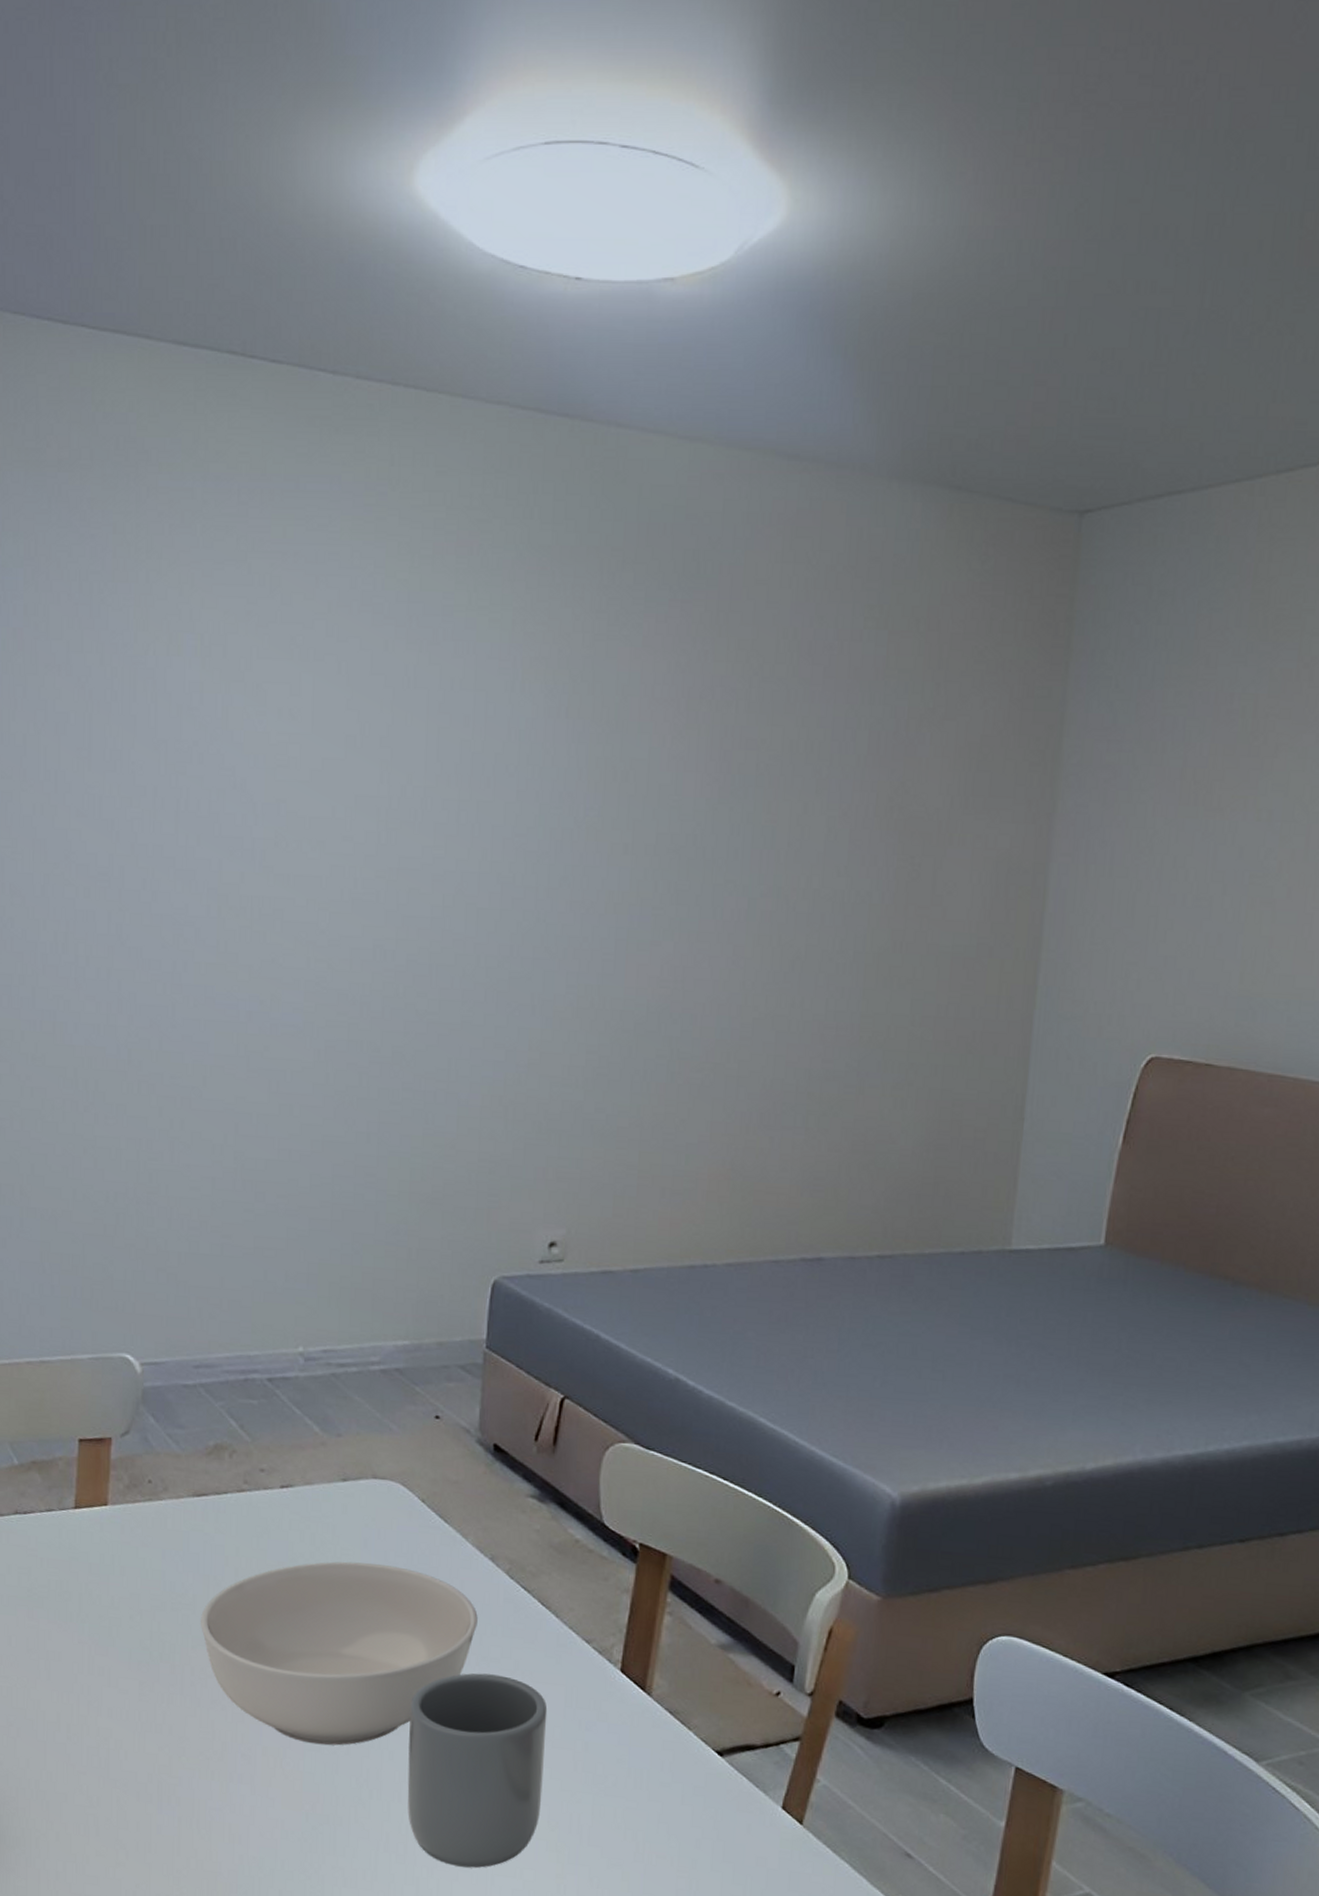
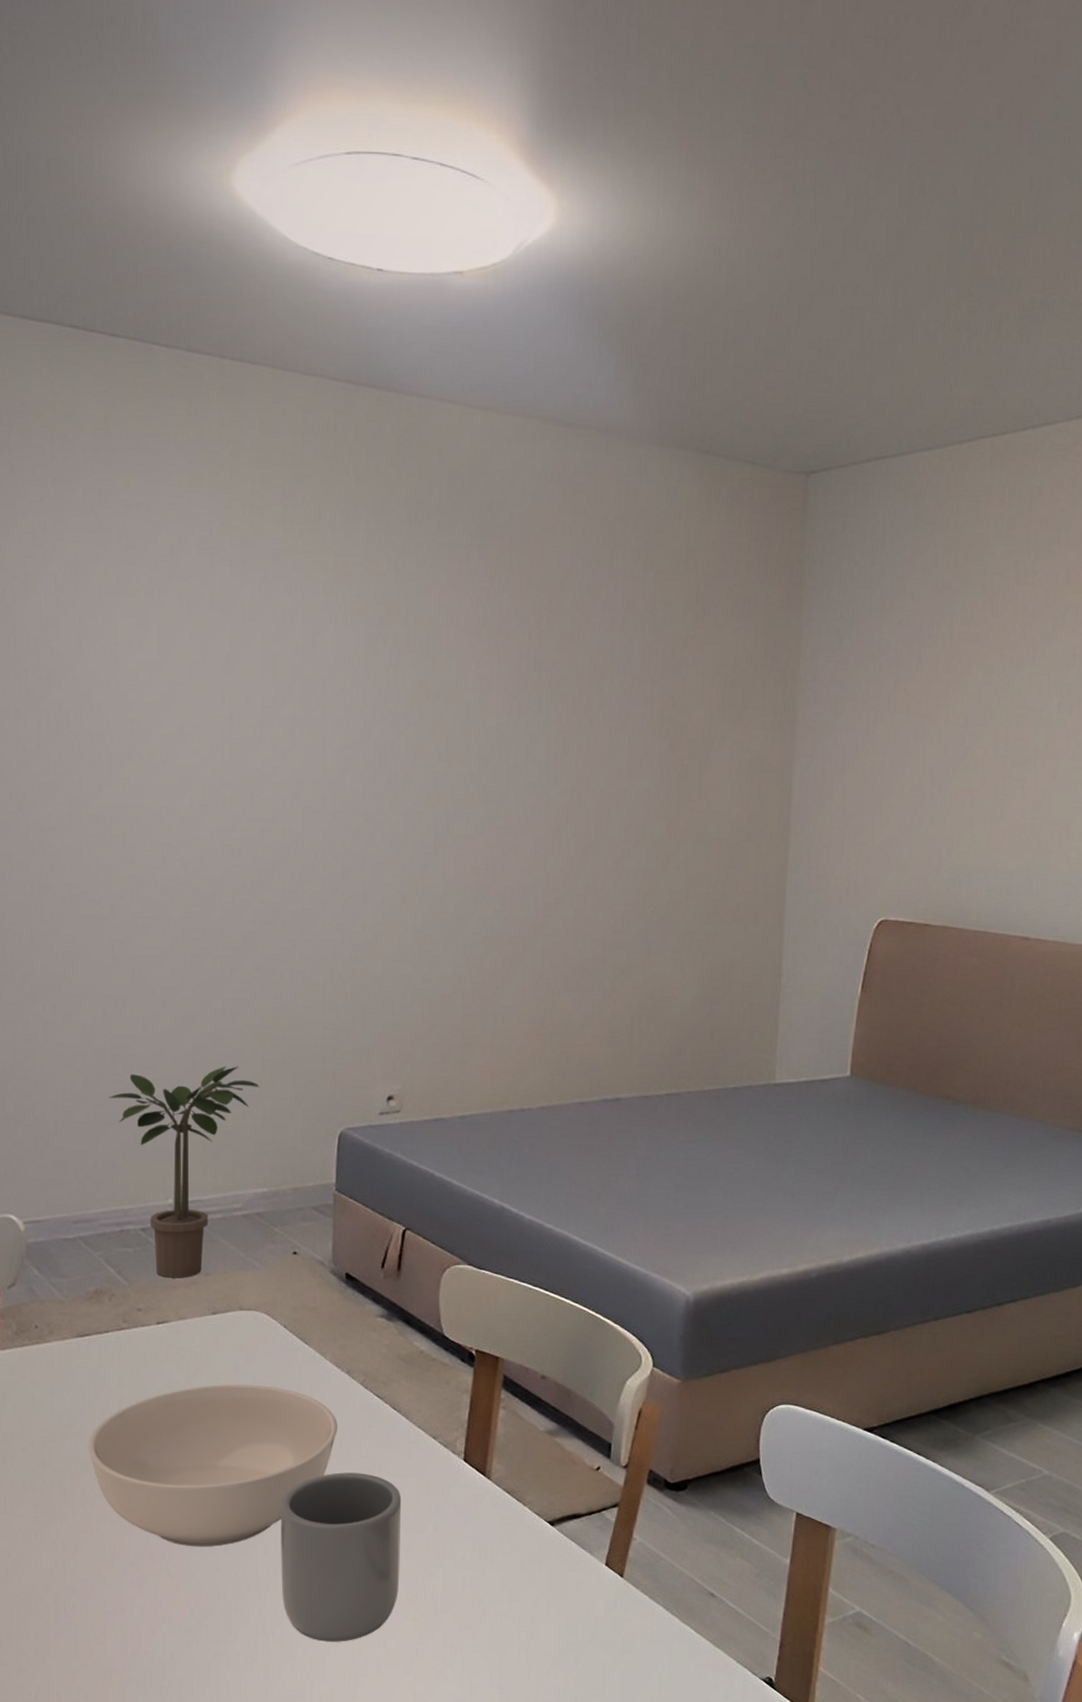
potted plant: none [237,1198,405,1438] -> present [108,1066,260,1278]

